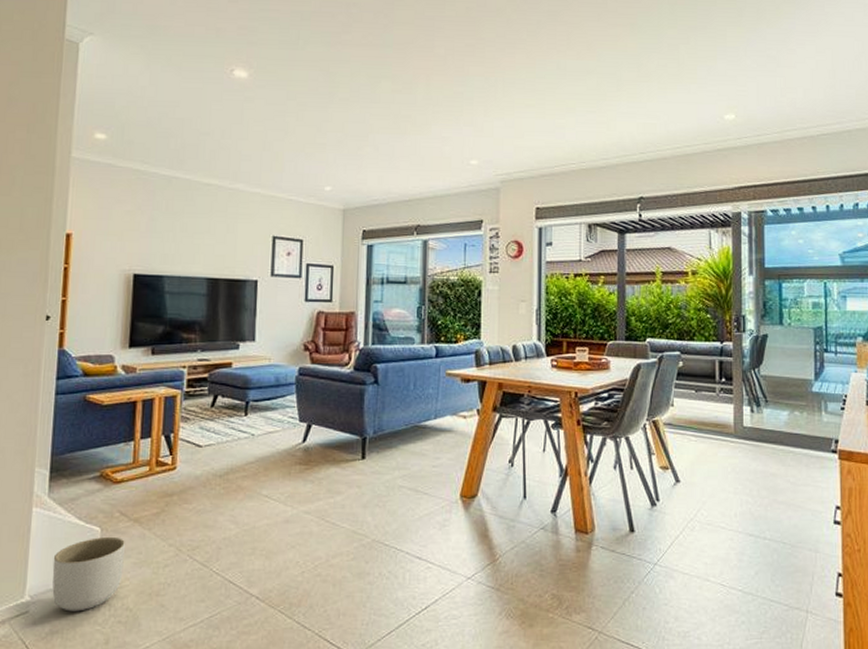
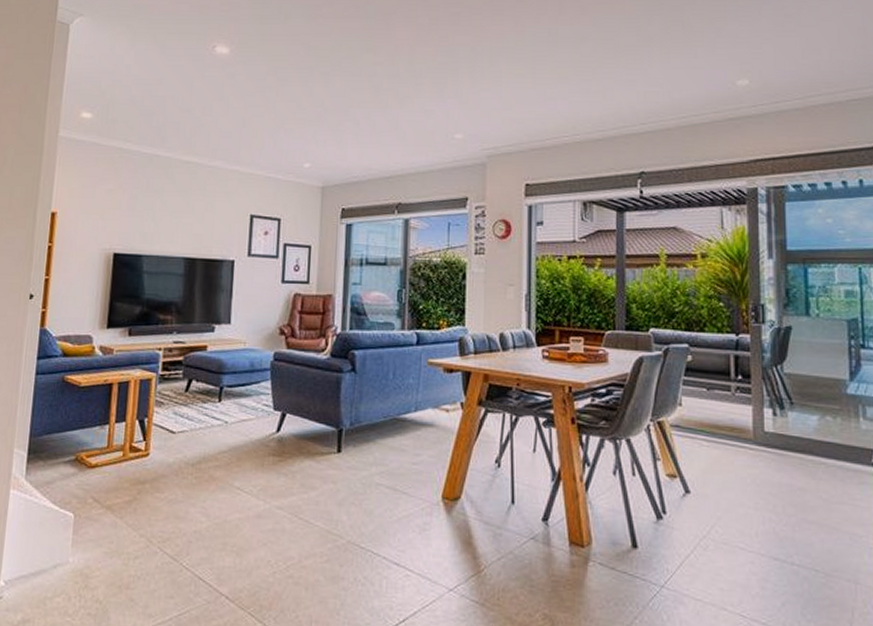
planter: present [52,536,125,612] -> none [25,523,97,601]

